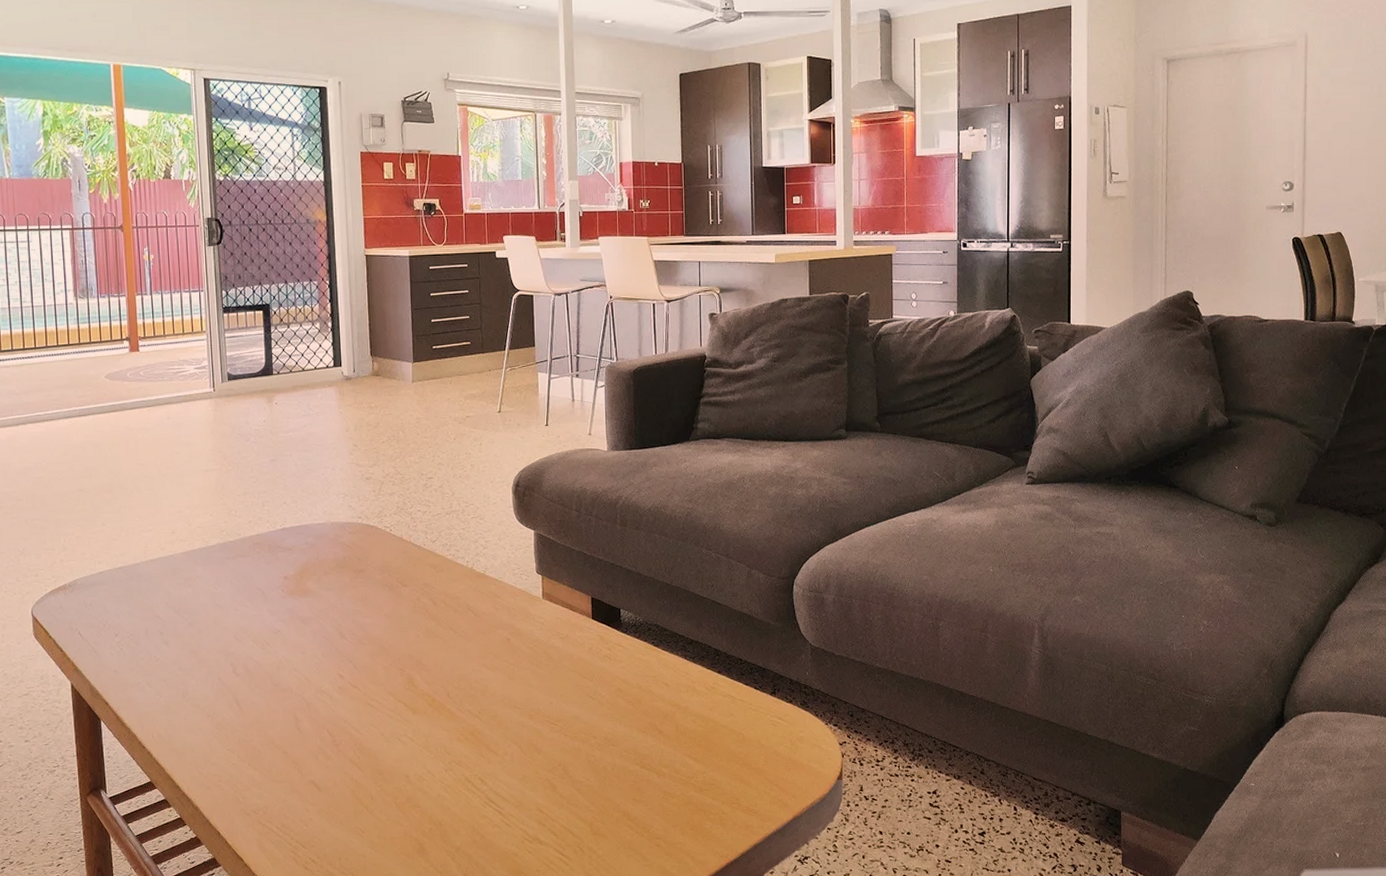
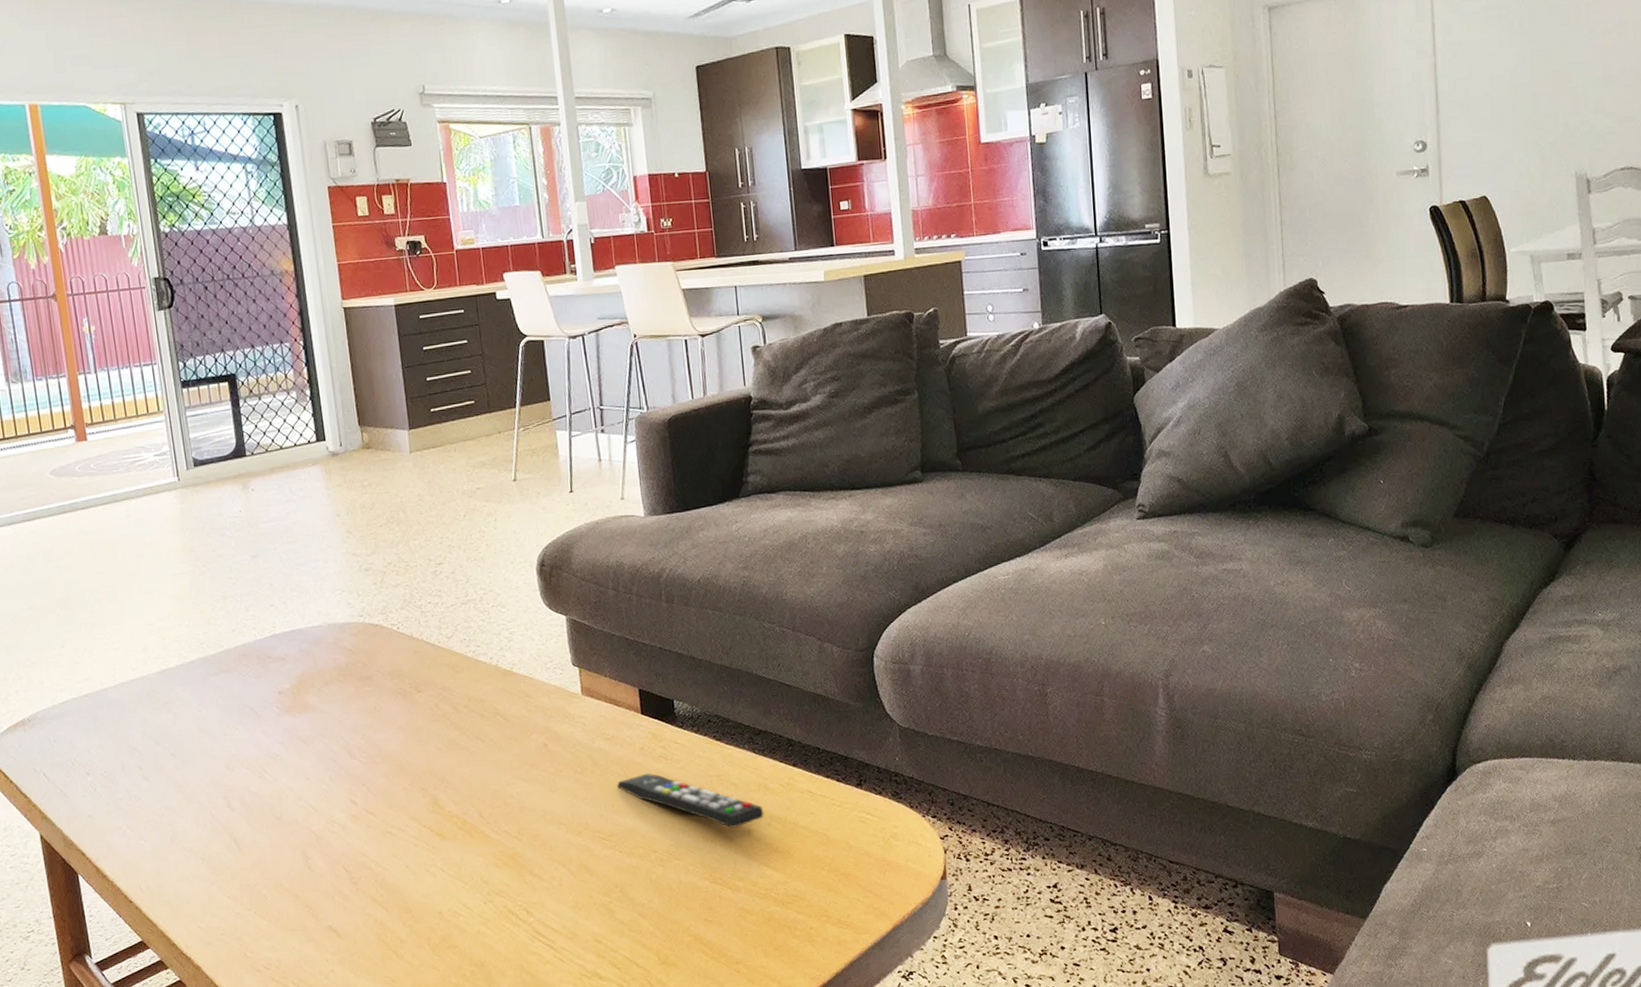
remote control: none [567,669,690,722] -> present [617,773,764,828]

